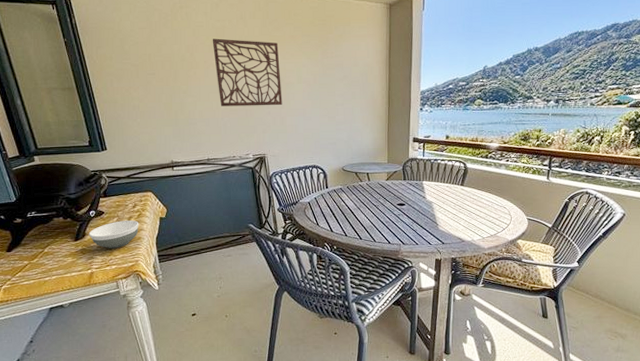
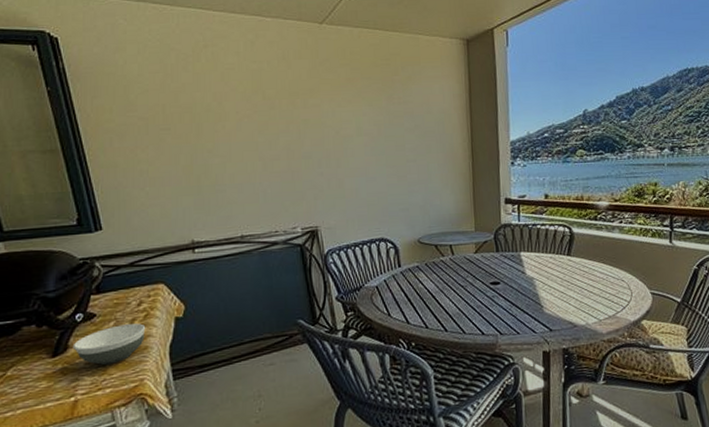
decorative wall panel: present [212,38,283,107] -> none [246,83,339,168]

